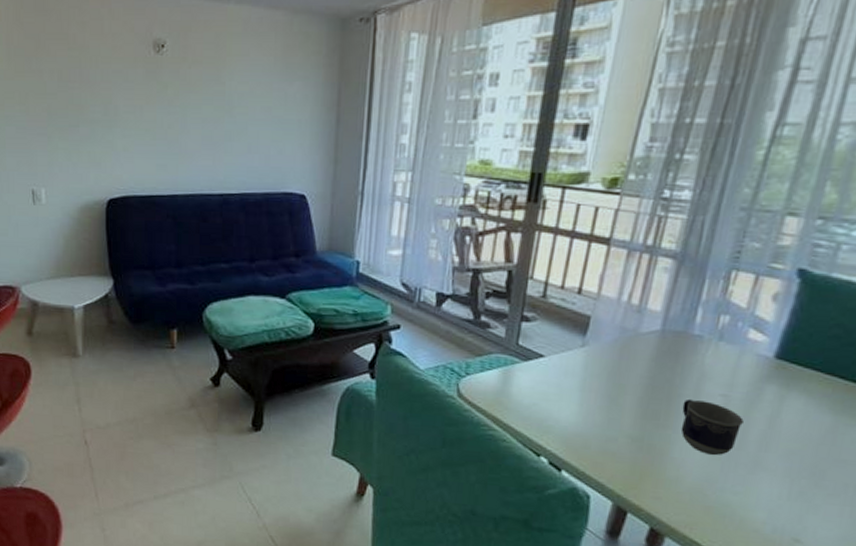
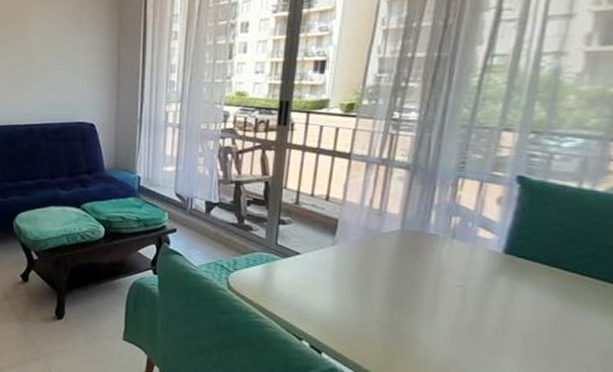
cup: present [680,398,744,456] -> none [424,289,481,340]

